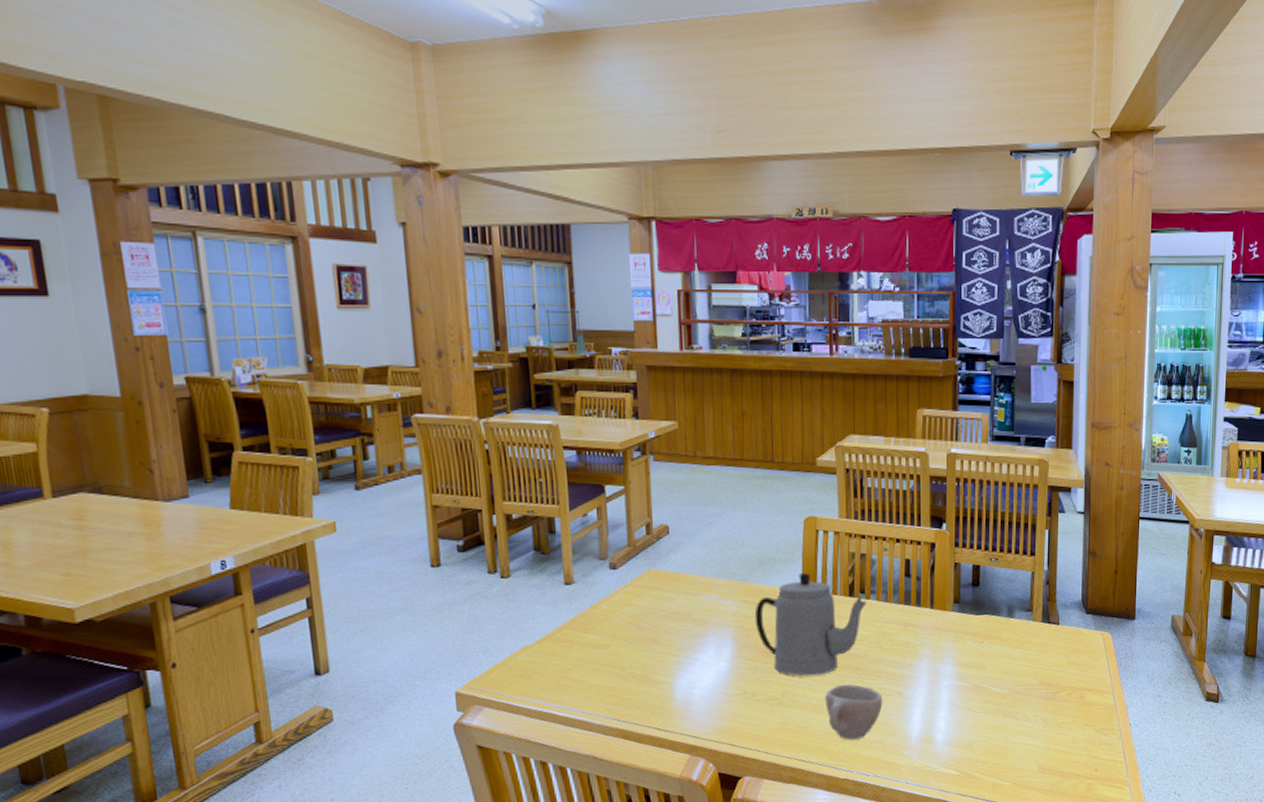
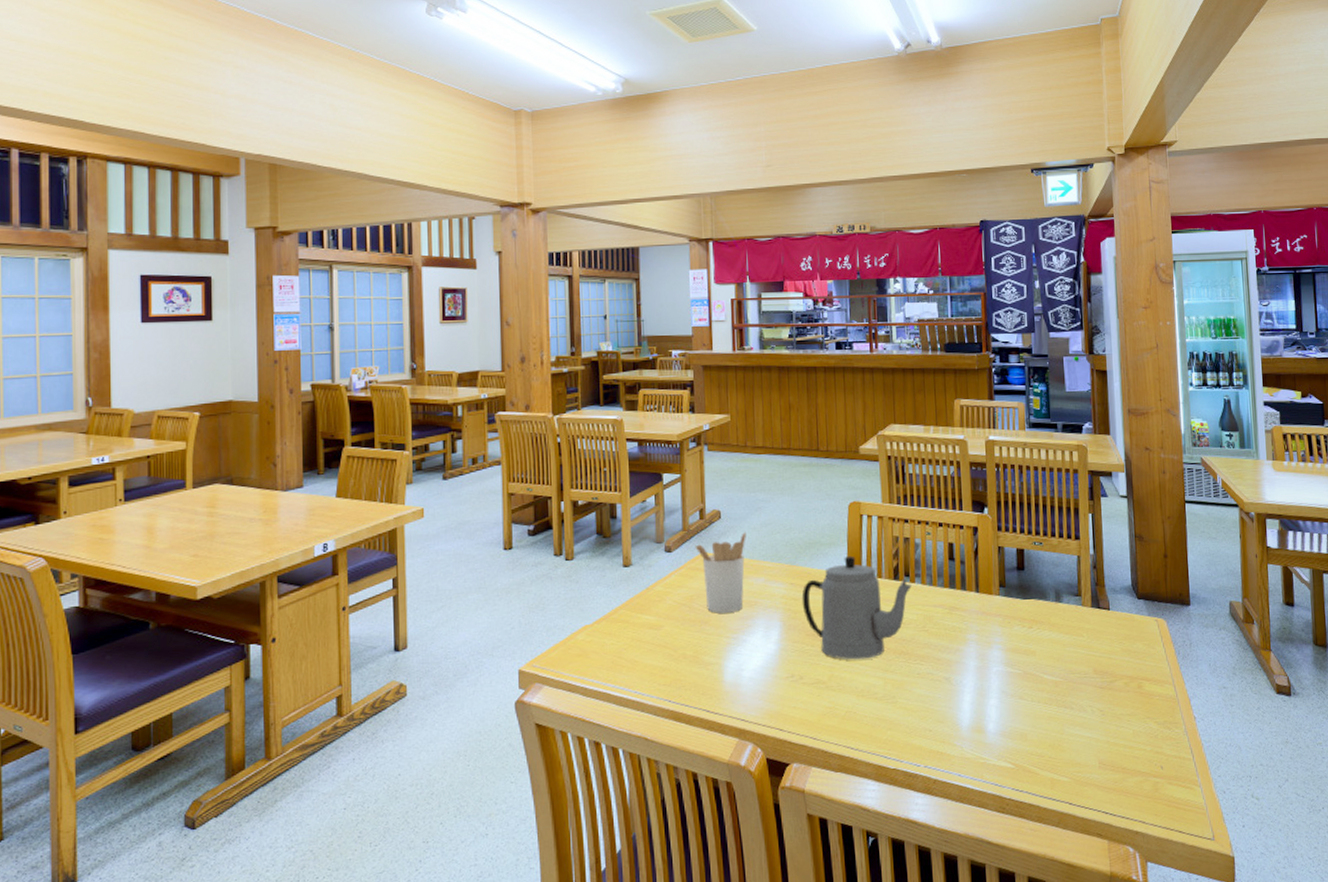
utensil holder: none [642,547,697,632] -> present [695,531,746,613]
cup: present [825,684,883,740] -> none [872,668,931,727]

